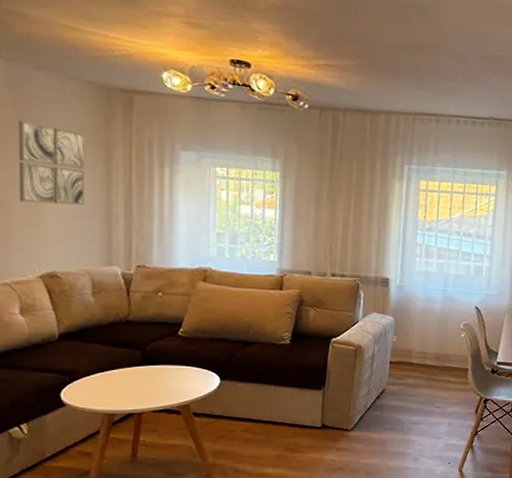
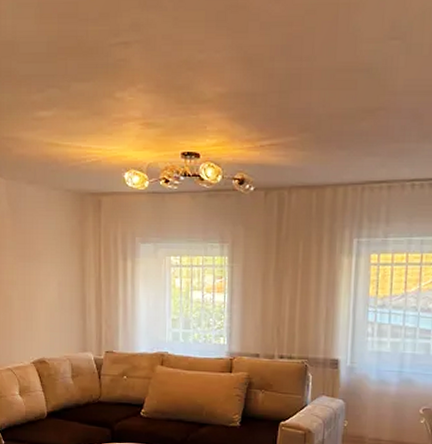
wall art: present [18,120,85,206] -> none [16,229,65,300]

